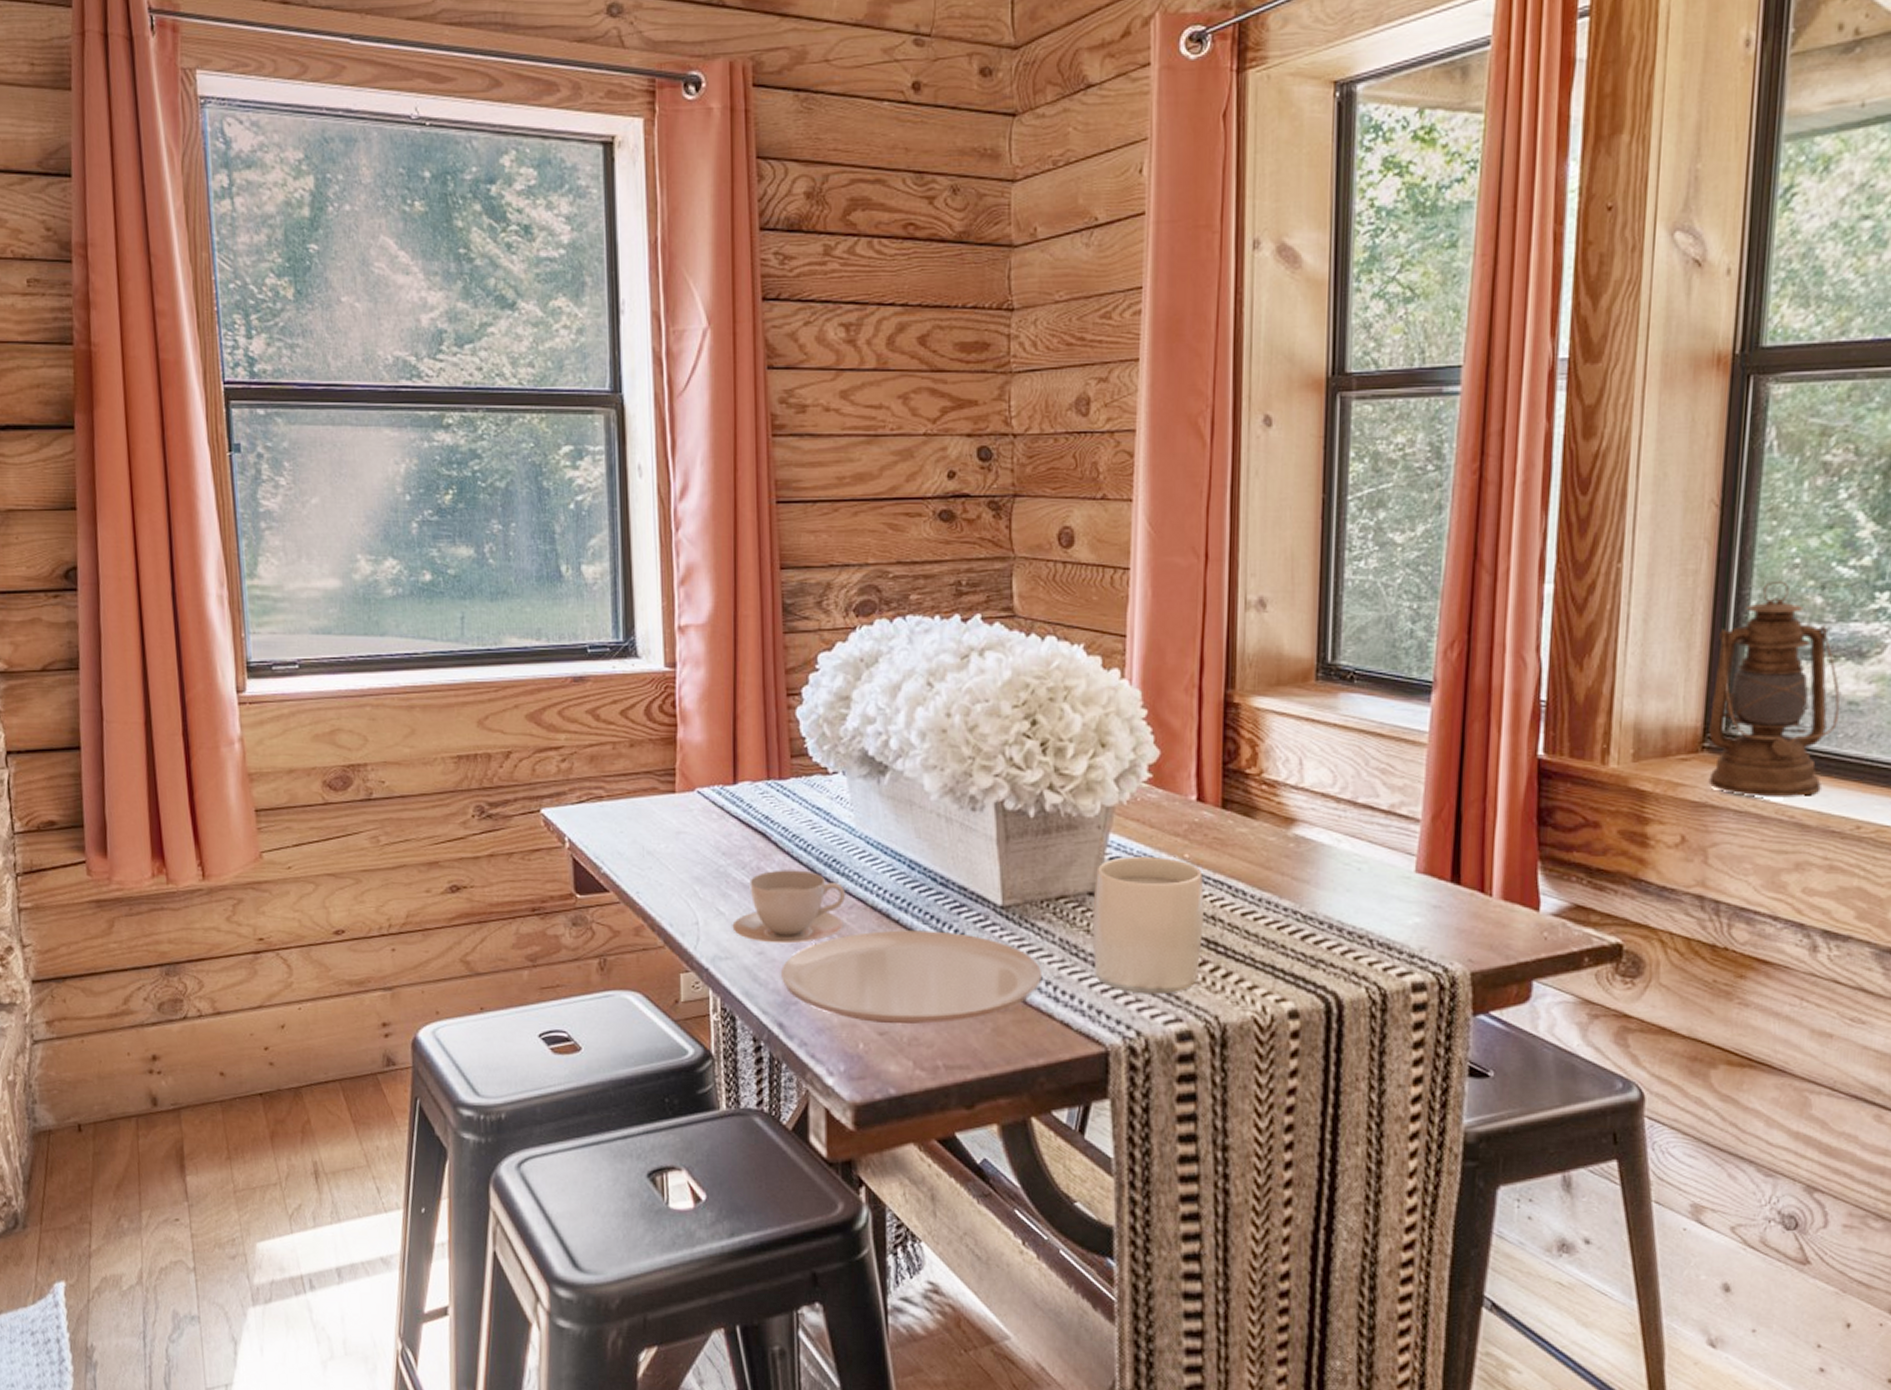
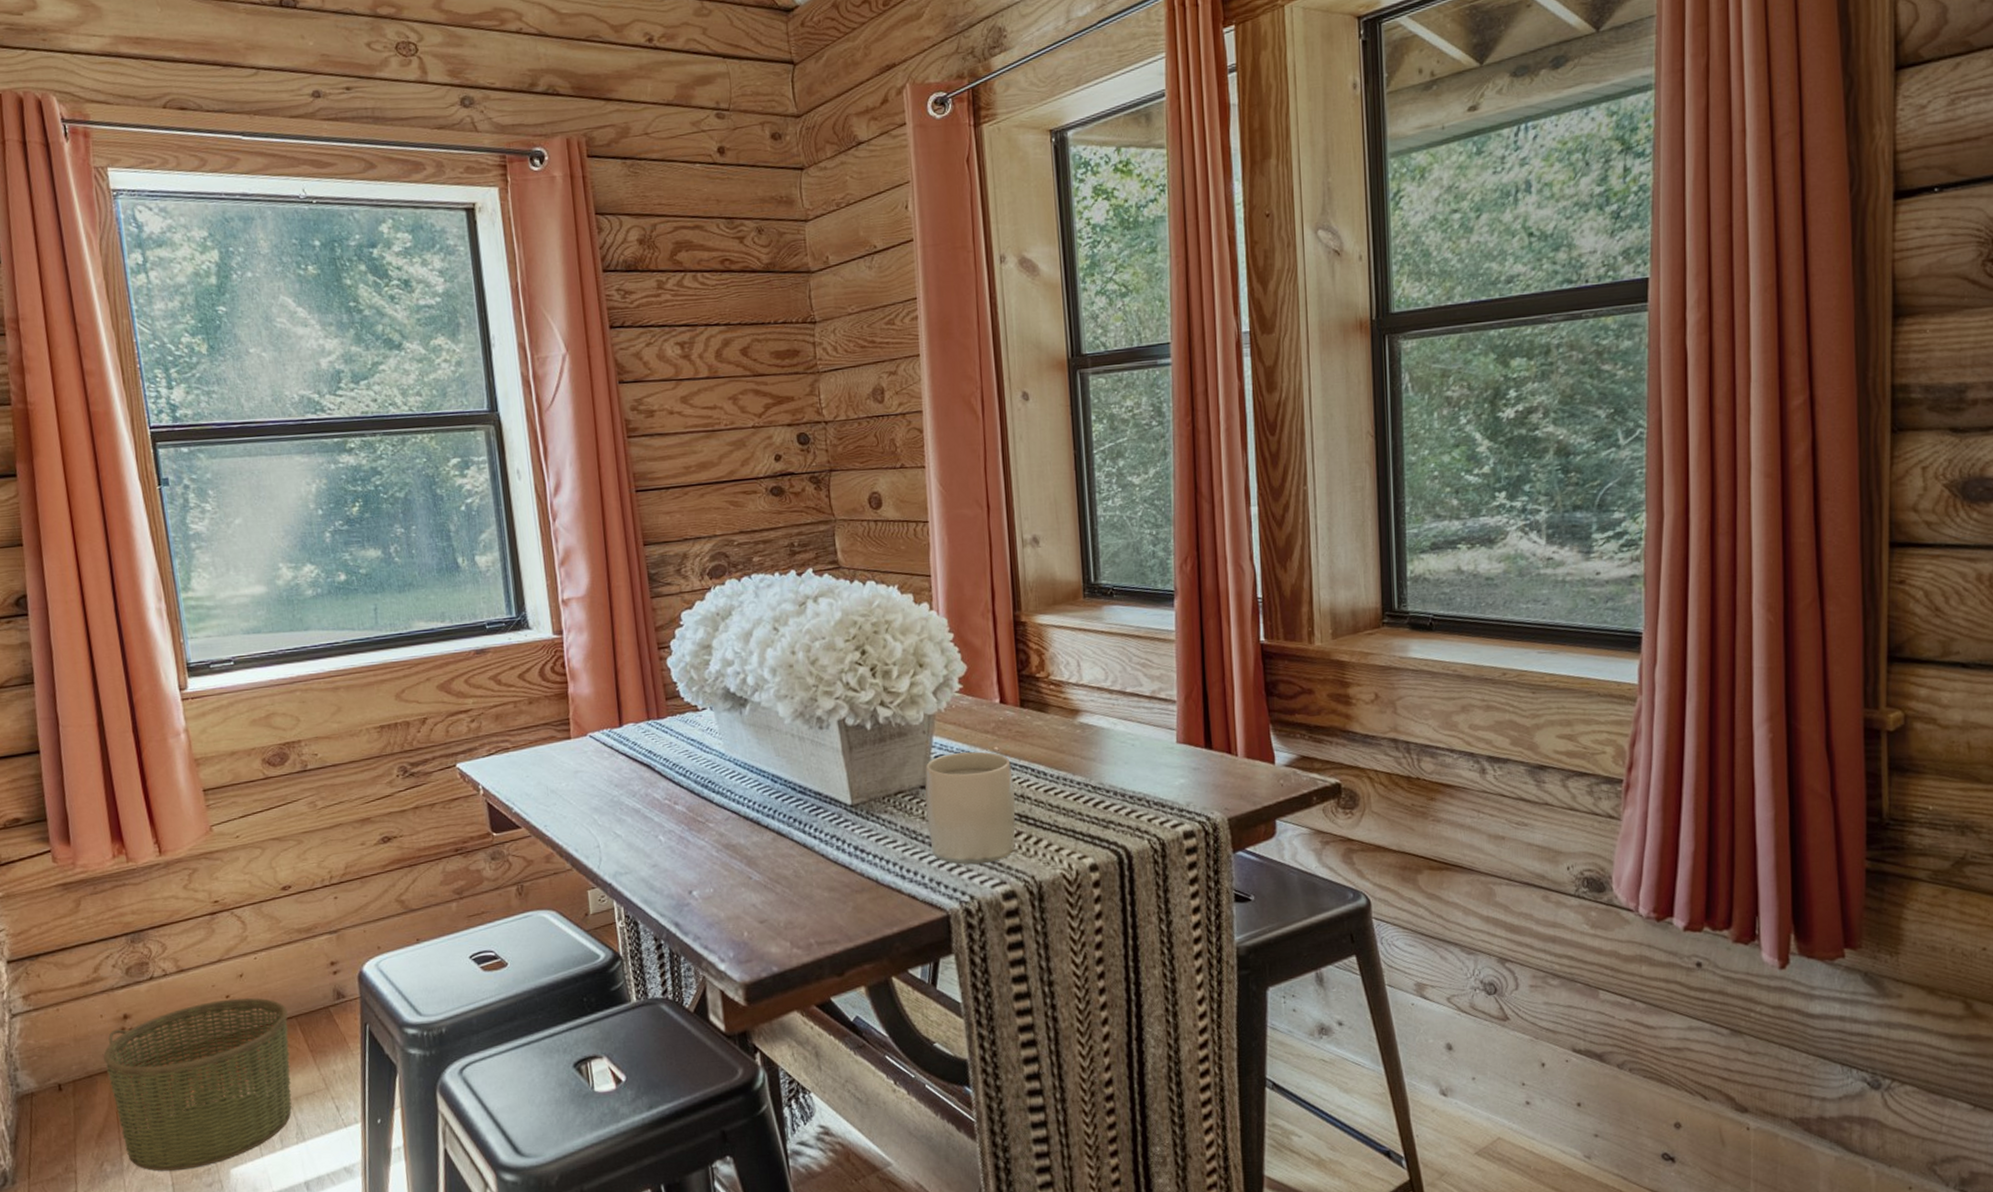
basket: none [128,1051,331,1236] -> present [103,998,292,1171]
teacup: present [732,870,845,944] -> none [628,792,722,857]
plate: present [781,930,1043,1025] -> none [673,831,890,913]
lantern: present [1708,580,1840,798] -> none [1385,489,1481,658]

